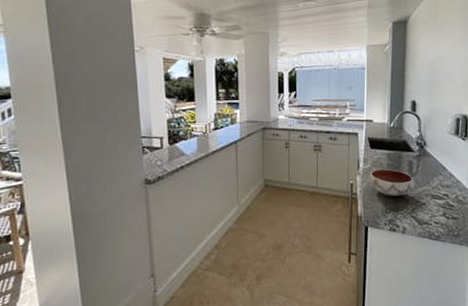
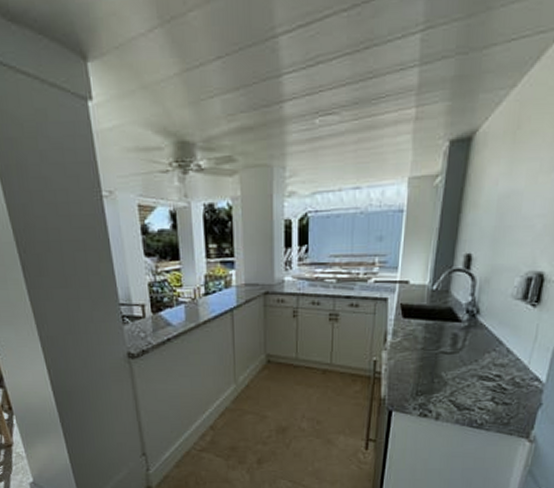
bowl: present [369,168,415,196] -> none [398,342,459,376]

